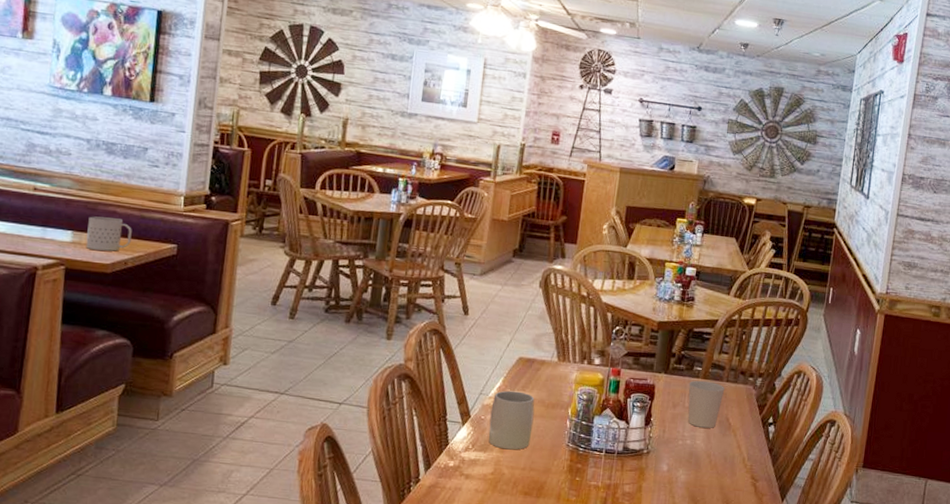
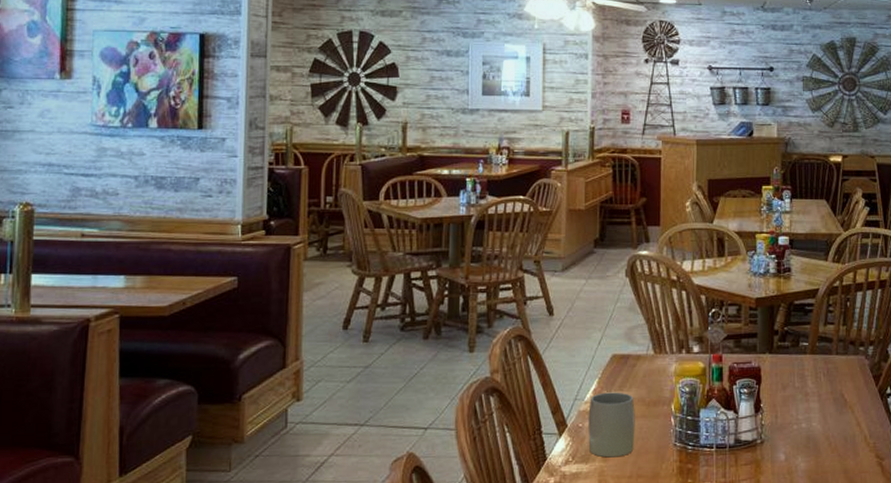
mug: present [86,216,132,252] -> none [140,256,189,294]
dixie cup: present [687,380,725,428] -> none [796,356,836,408]

